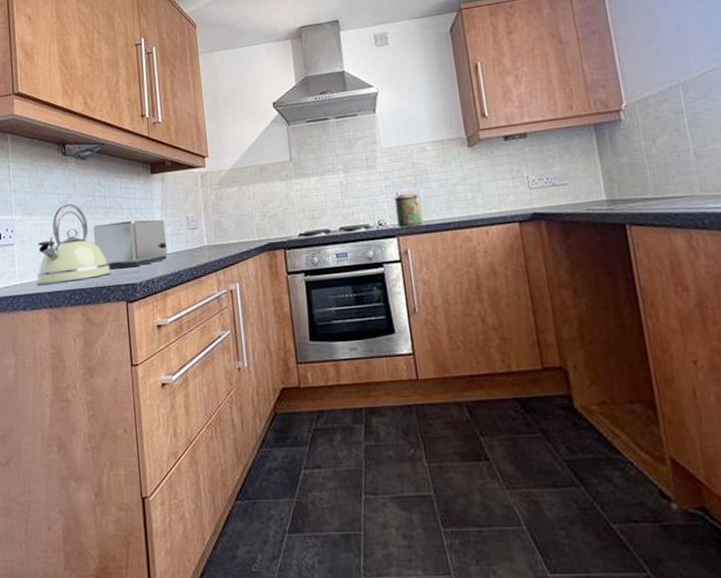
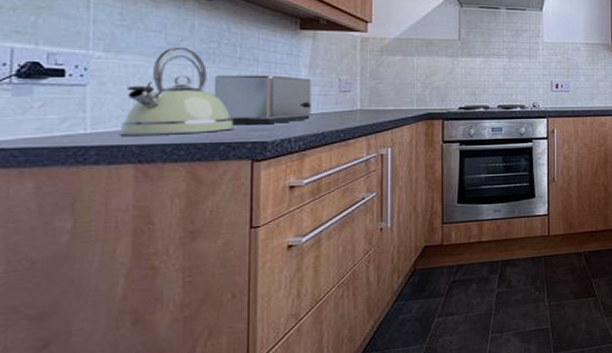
canister: present [395,193,424,228] -> none [549,83,570,110]

